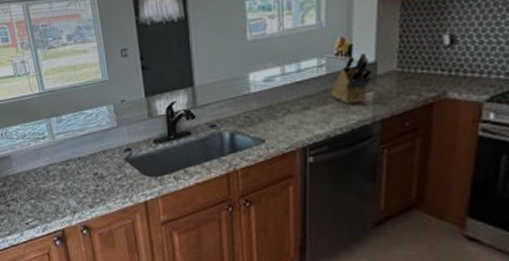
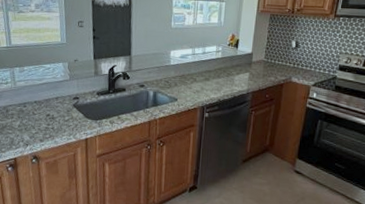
knife block: present [331,52,374,103] -> none [223,46,250,79]

